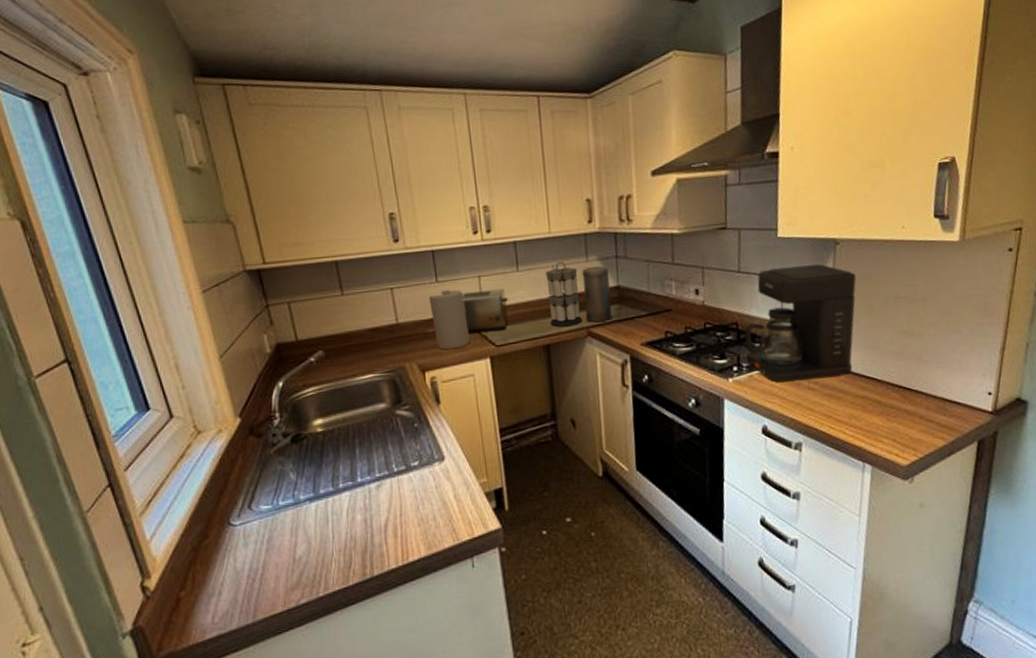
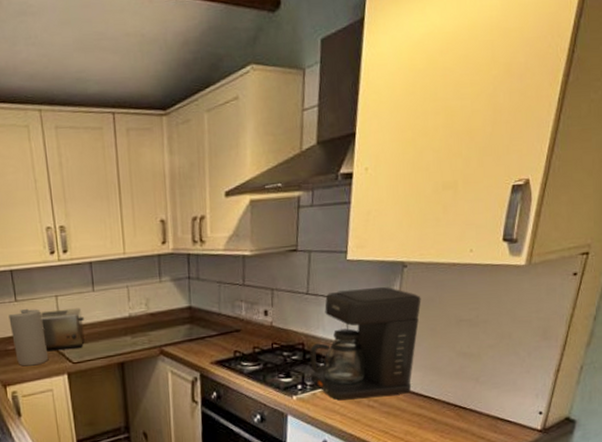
spice rack: present [546,261,582,327] -> none [120,281,155,346]
canister: present [581,266,613,323] -> none [155,287,184,342]

